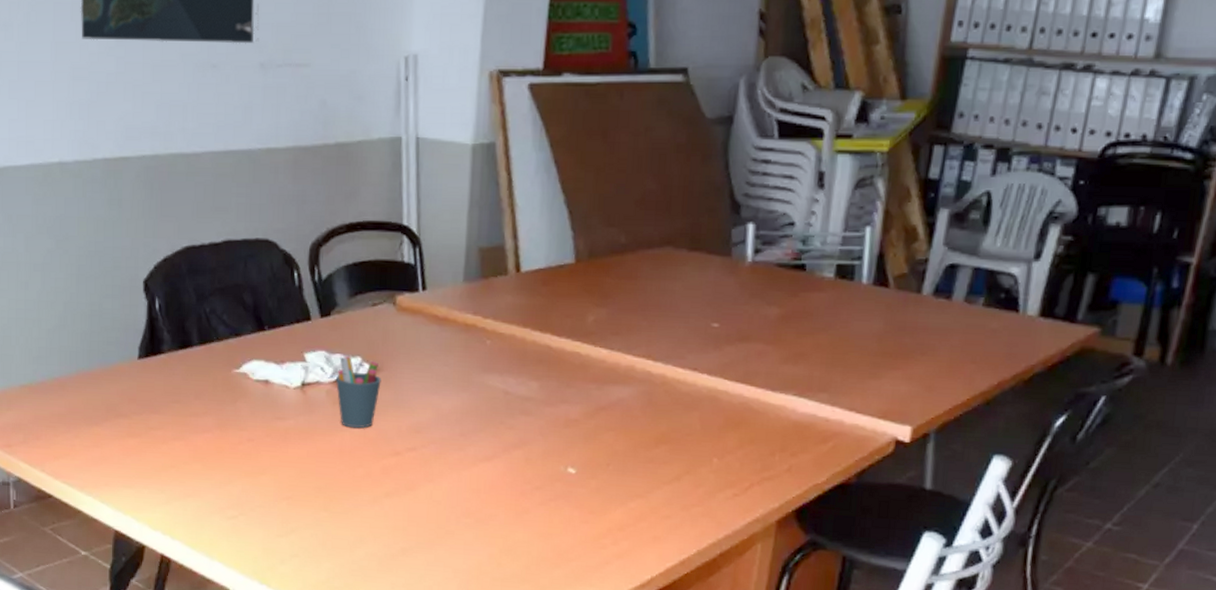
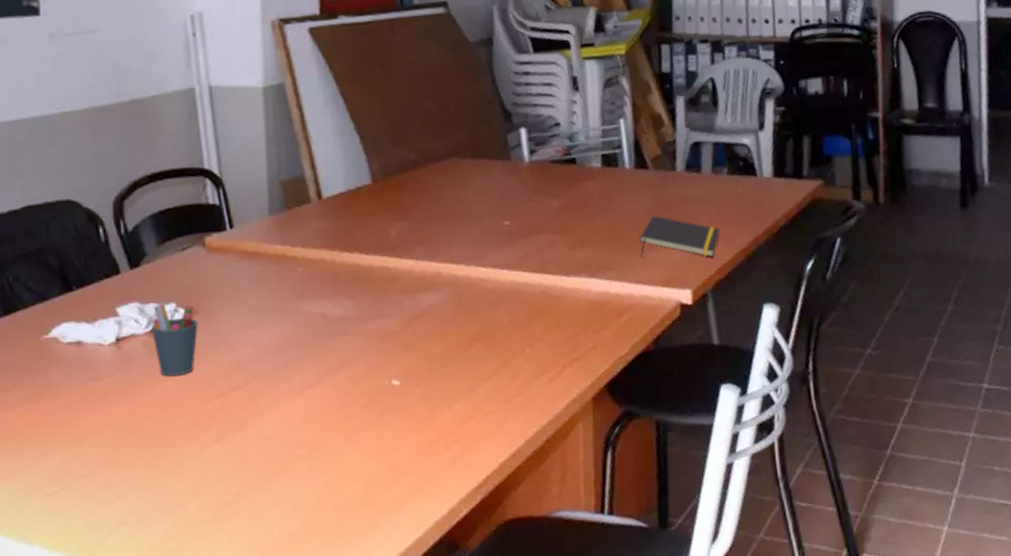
notepad: none [861,340,960,395] -> present [639,215,720,257]

